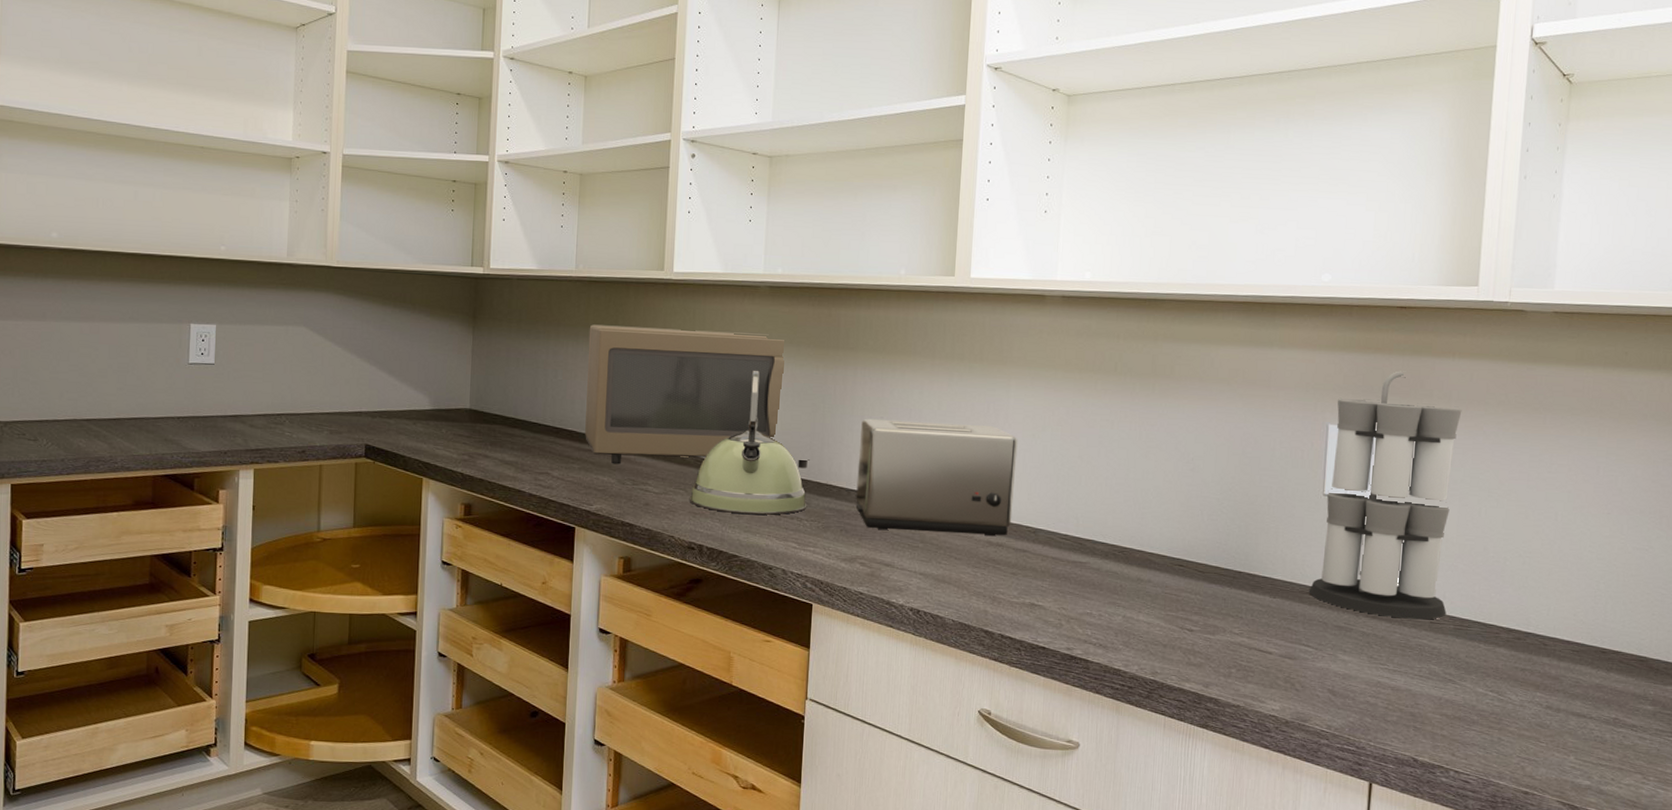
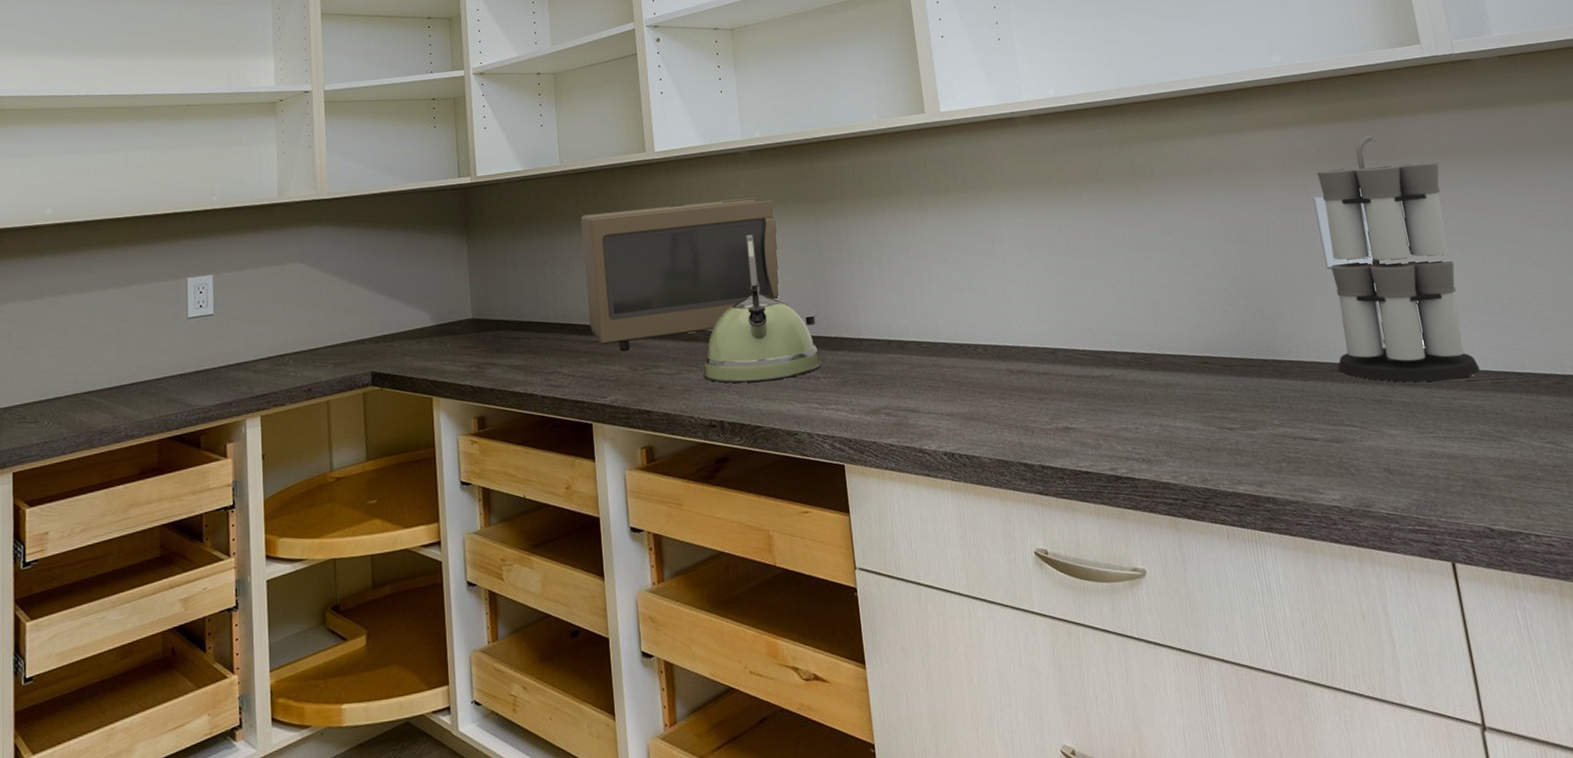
toaster: present [855,418,1018,537] -> none [861,252,1028,375]

